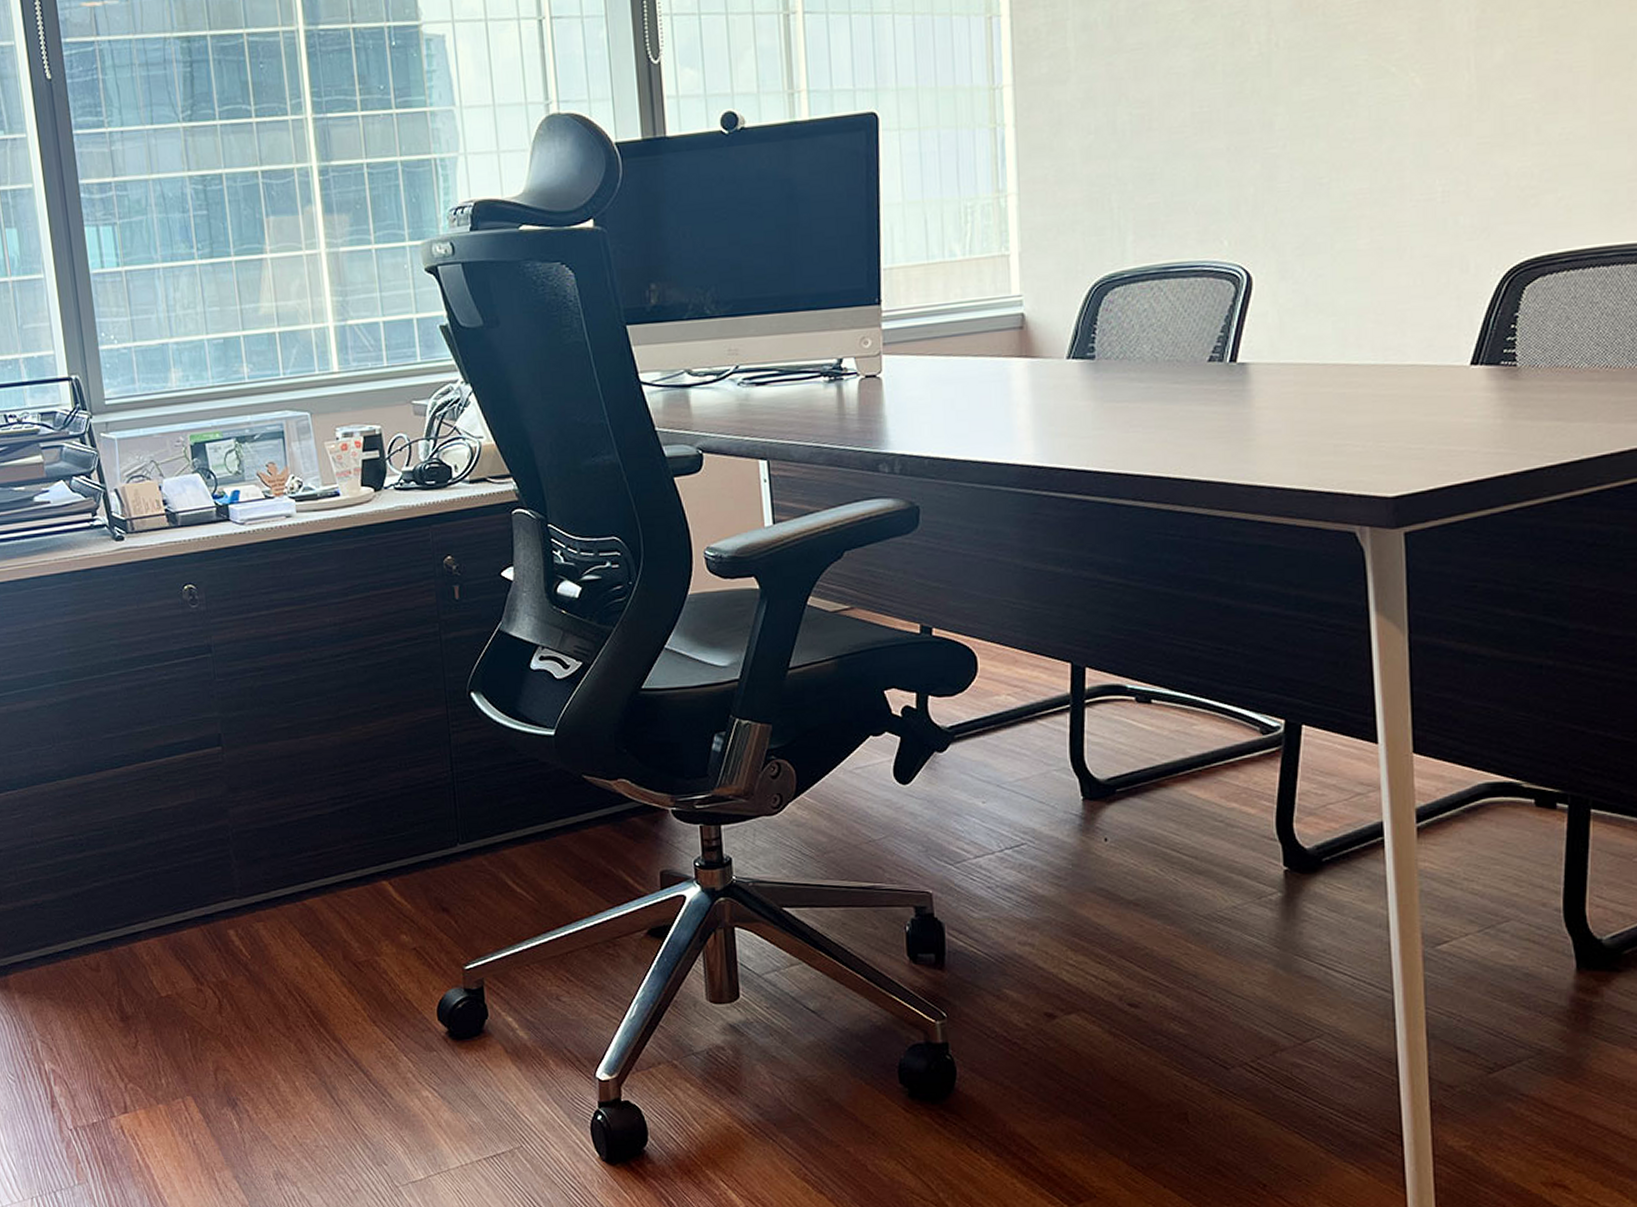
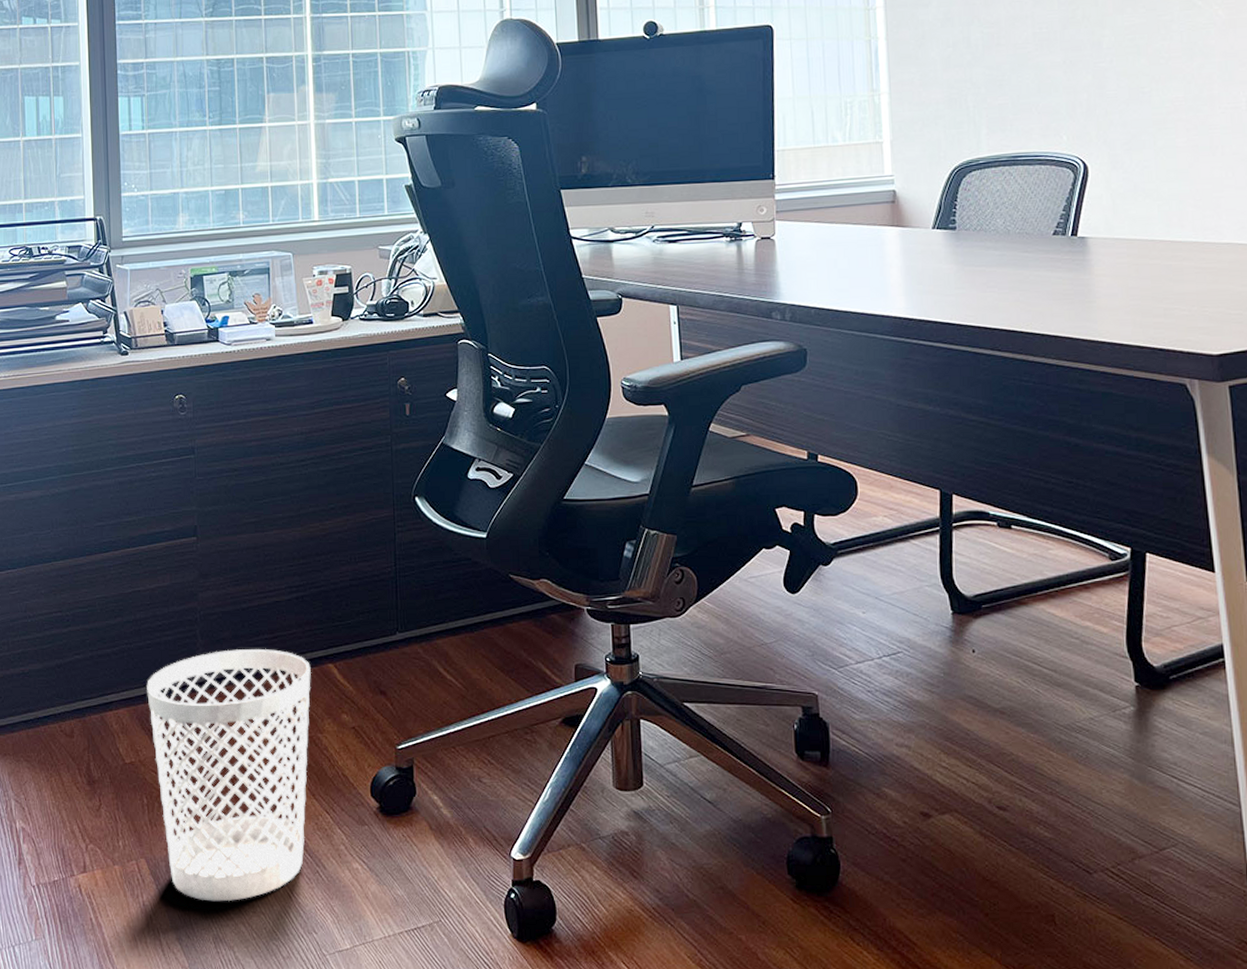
wastebasket: none [177,867,368,1137] -> present [147,649,311,902]

